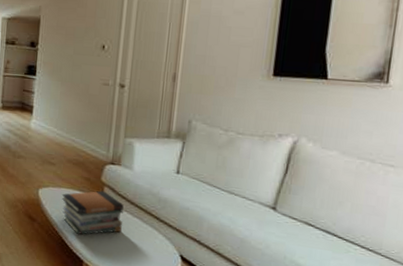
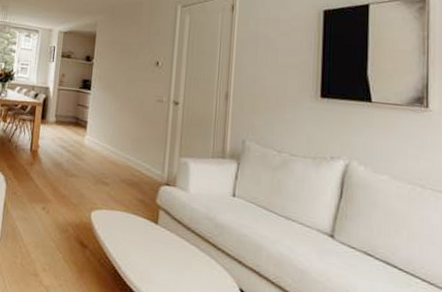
book stack: present [61,191,124,235] -> none [115,214,180,265]

